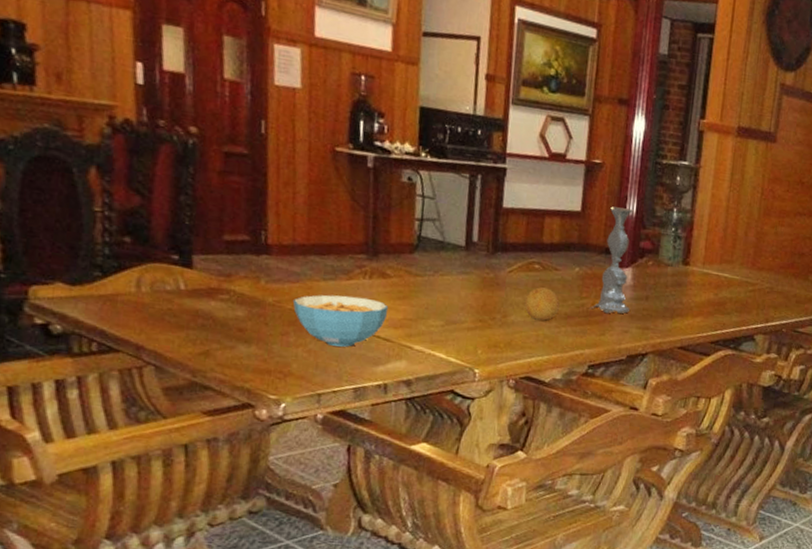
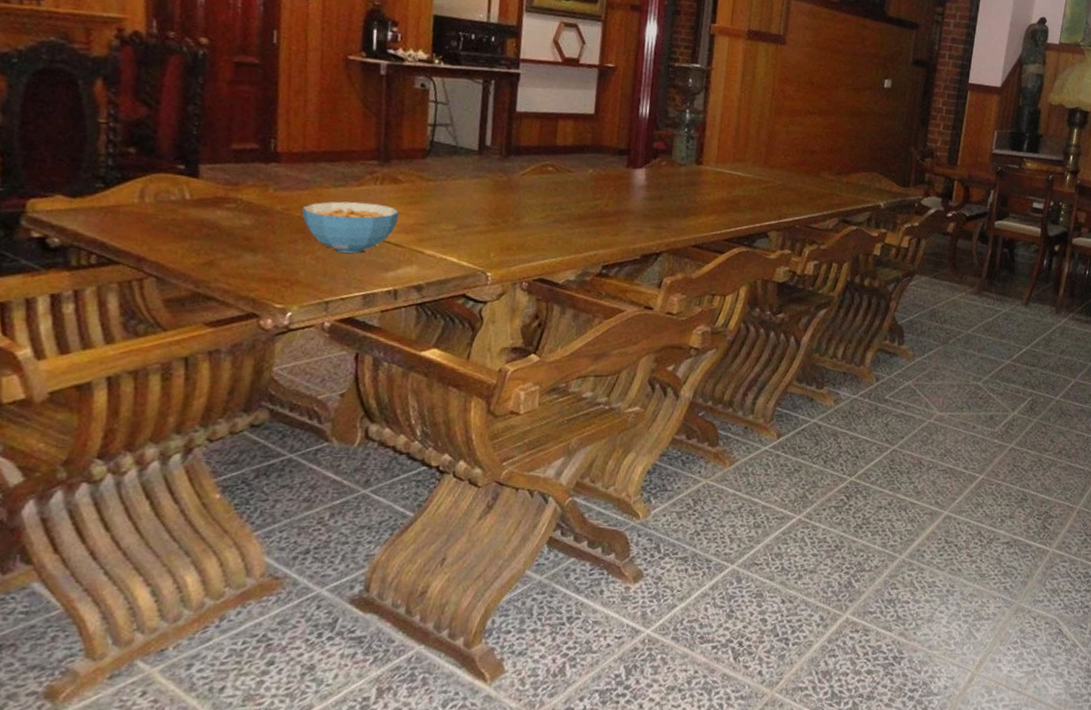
fruit: present [524,287,560,321] -> none [537,189,573,223]
candlestick: present [590,206,633,314] -> none [604,109,646,214]

